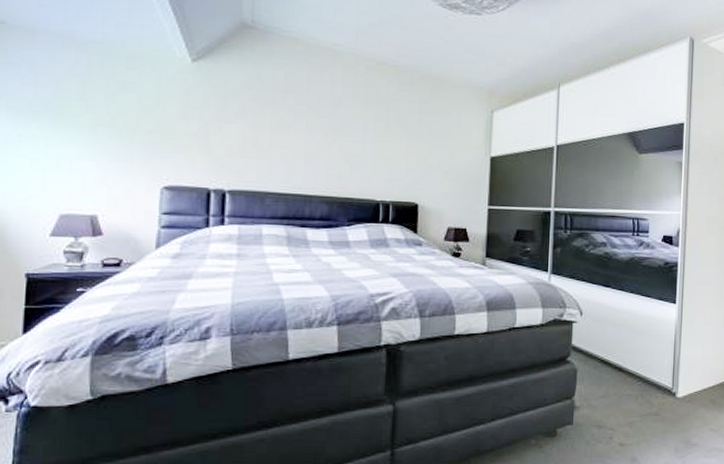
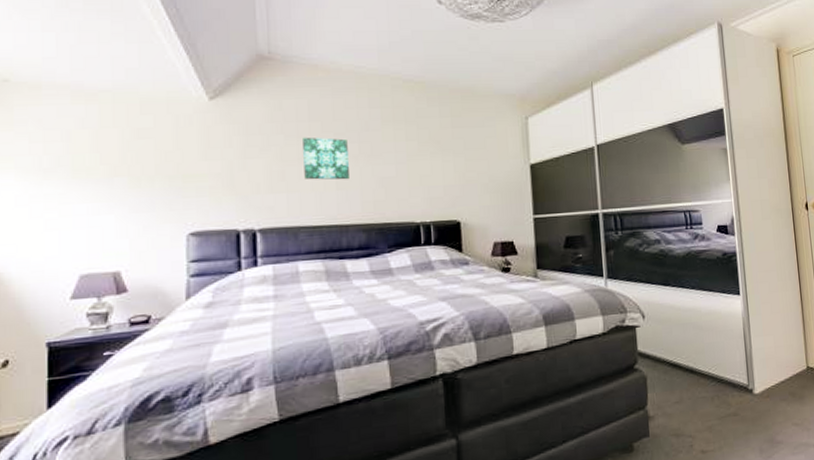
wall art: none [275,107,319,153] -> present [303,137,349,180]

